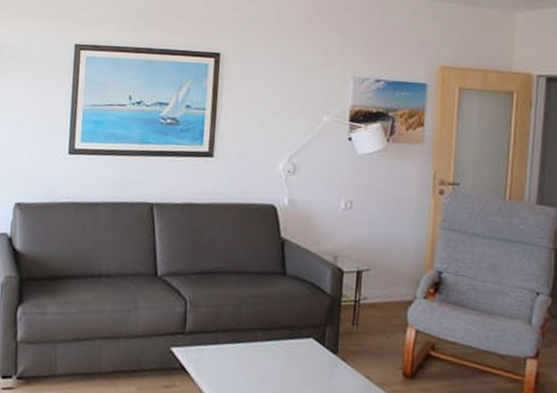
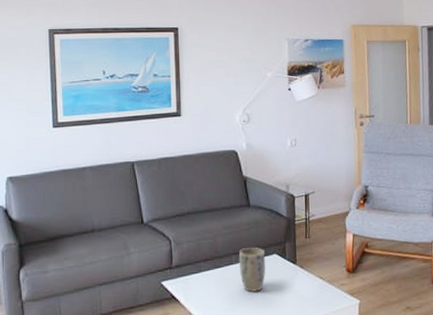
plant pot: none [265,324,299,381] -> present [238,248,266,293]

